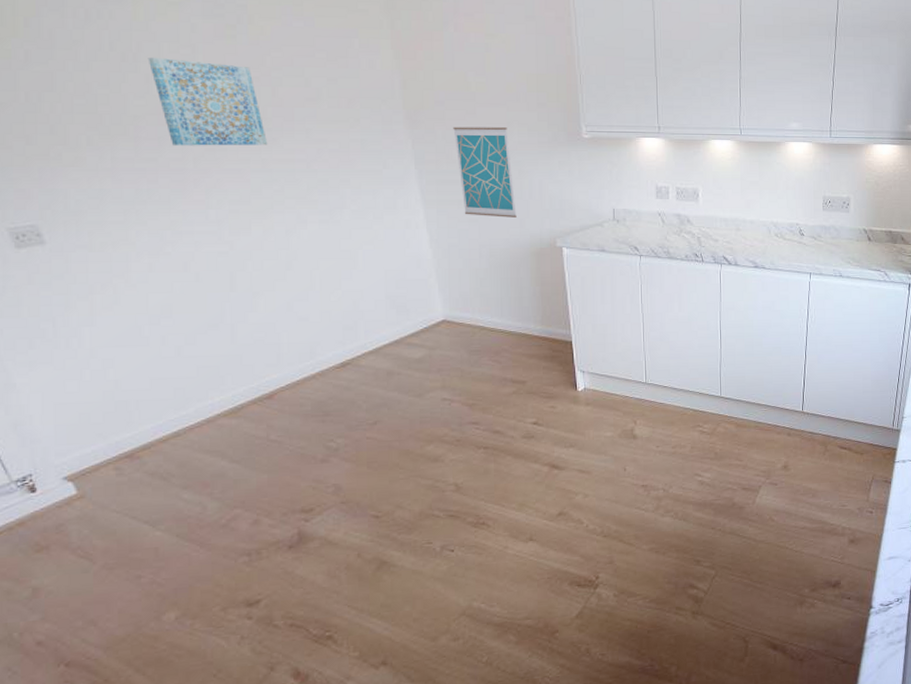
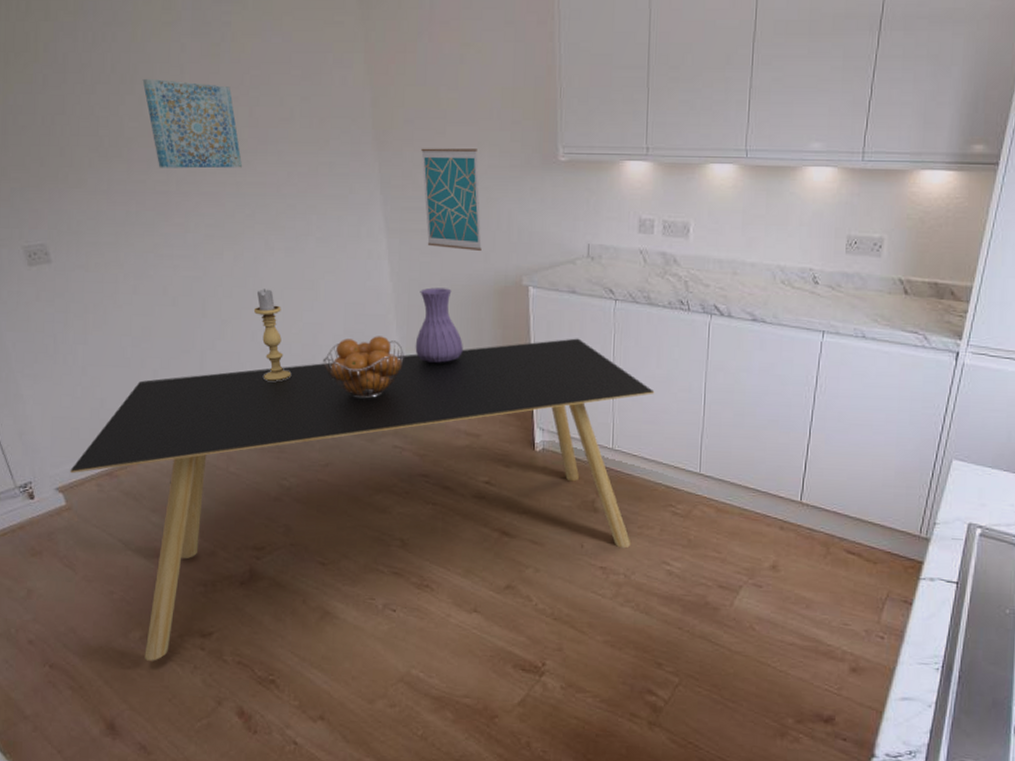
dining table: none [81,290,679,640] -> present [70,338,655,661]
candle holder: none [288,260,333,348] -> present [253,289,292,381]
fruit basket: none [365,299,448,358] -> present [323,336,404,399]
vase: none [458,252,505,320] -> present [415,287,463,363]

